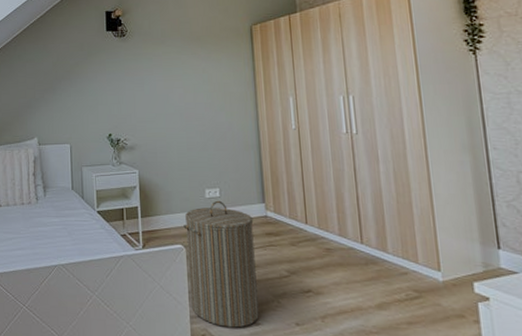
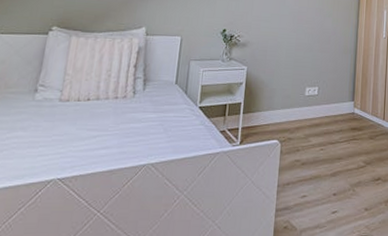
laundry hamper: present [183,200,259,328] -> none [278,98,343,217]

